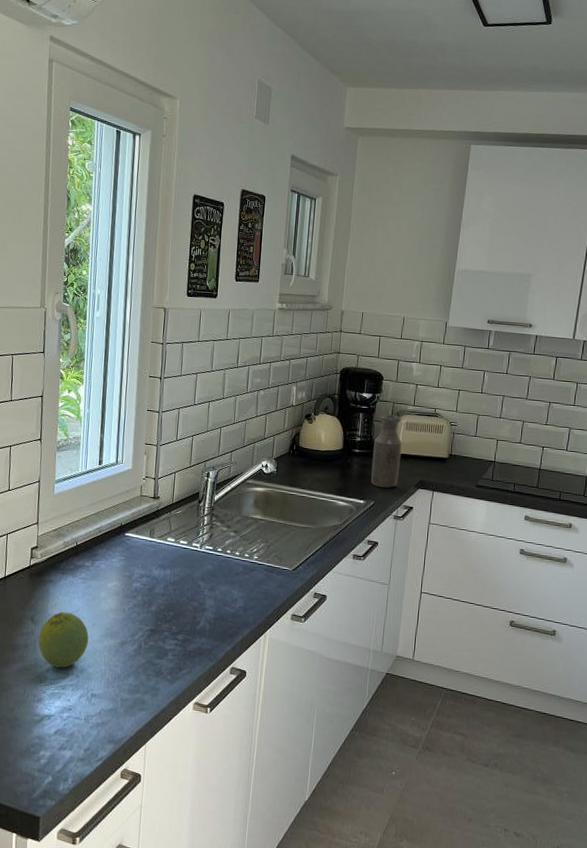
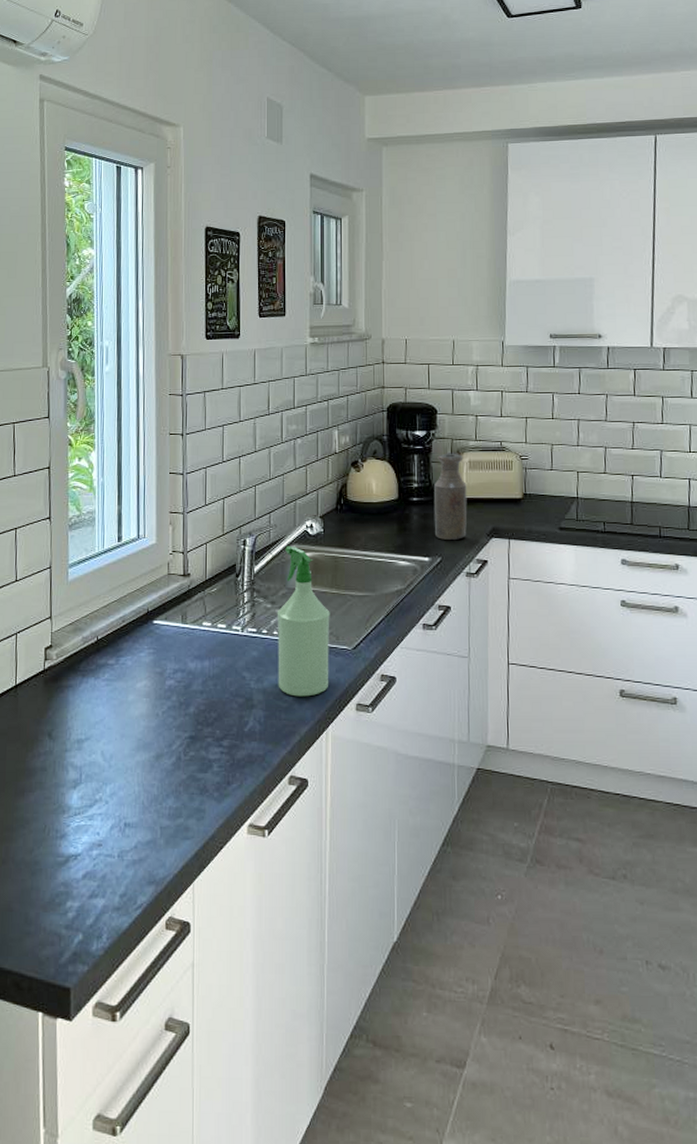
fruit: present [38,611,89,668] -> none [59,723,117,793]
spray bottle: none [227,480,276,606] -> present [277,545,330,697]

